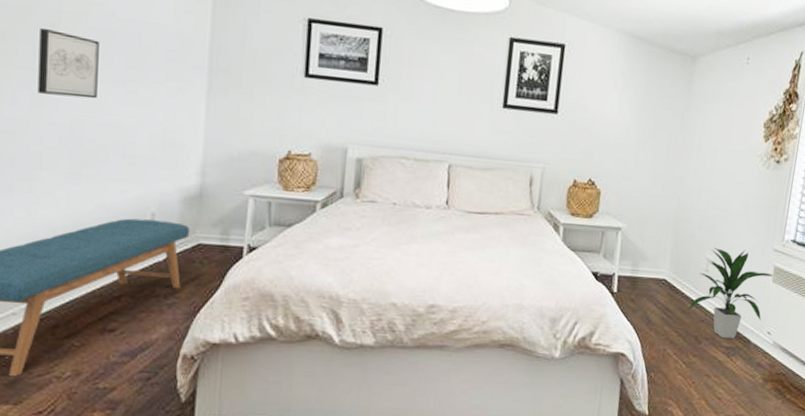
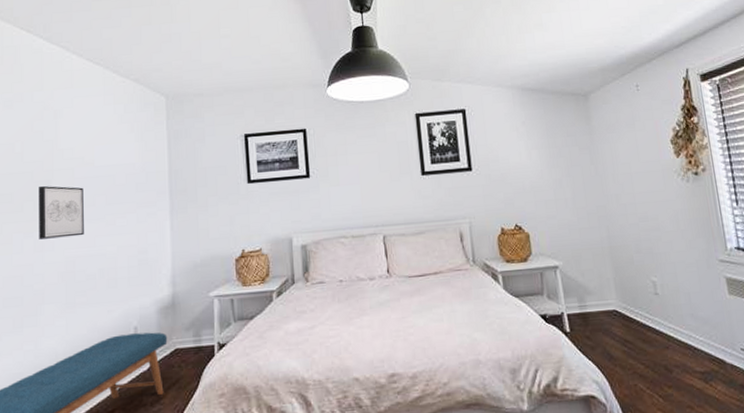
indoor plant: present [687,248,774,338] -> none [647,265,729,363]

